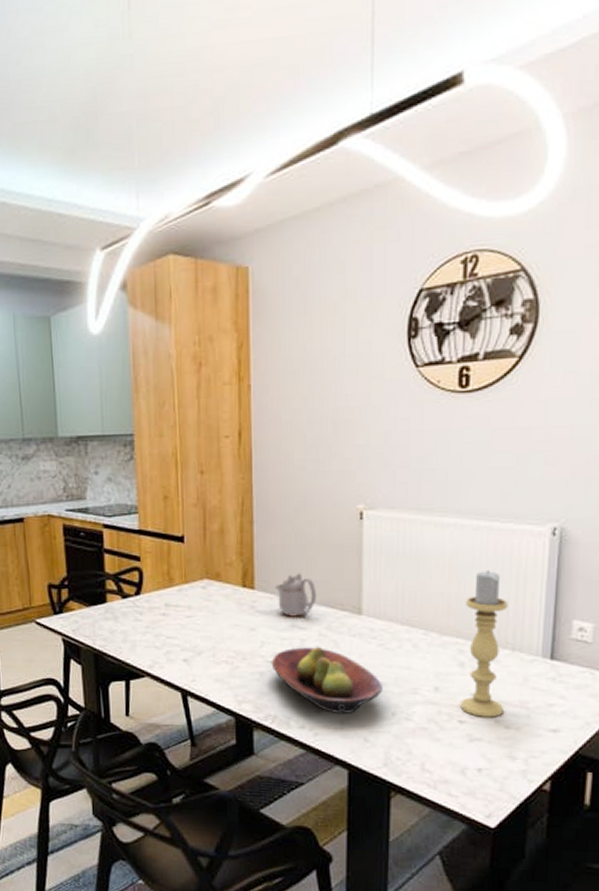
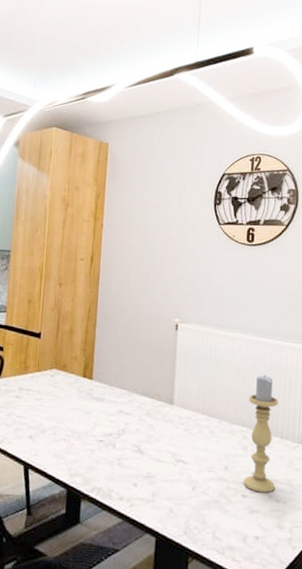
fruit bowl: present [271,646,383,715] -> none [100,429,186,488]
teapot: present [275,573,317,617] -> none [108,368,141,404]

